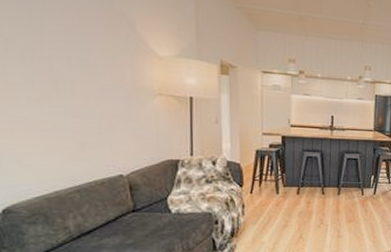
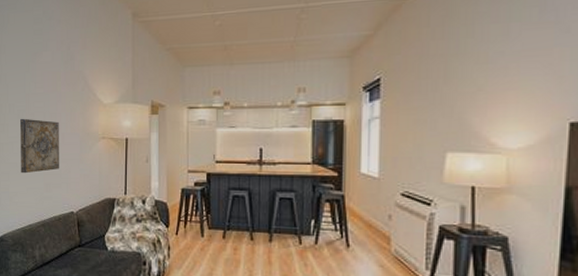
wall art: none [27,59,98,131] -> present [20,118,59,174]

